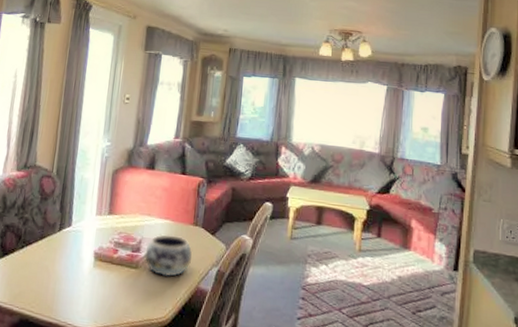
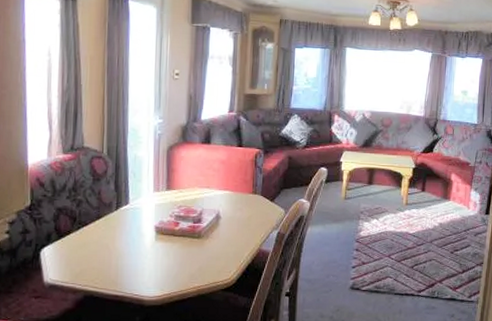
decorative bowl: present [144,234,193,278] -> none [206,204,254,243]

